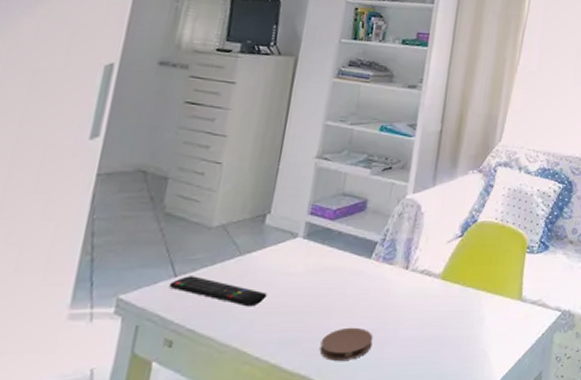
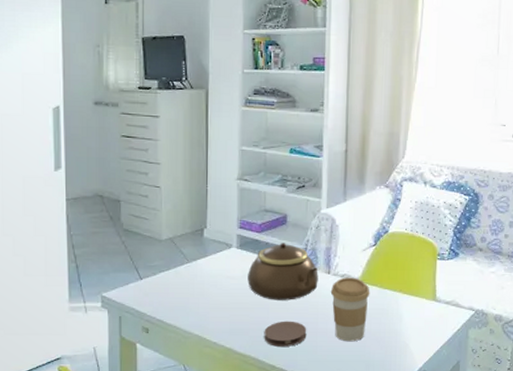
remote control: present [168,276,267,307] -> none [137,279,215,303]
teapot: none [309,232,395,302] -> present [247,243,318,300]
coffee cup: none [405,273,451,352] -> present [330,277,370,342]

